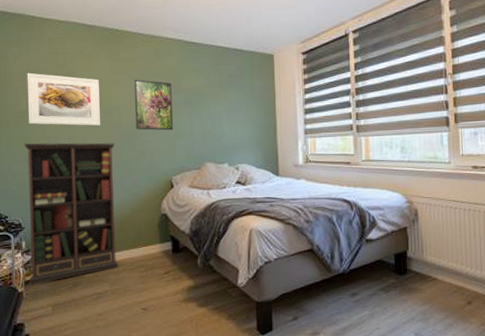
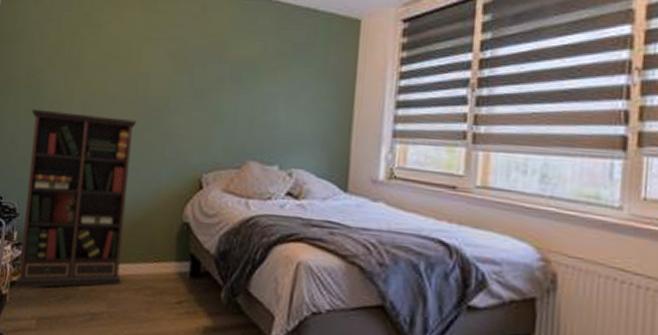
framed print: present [27,72,101,126] -> none [41,21,128,96]
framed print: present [135,79,173,131] -> none [165,40,218,112]

